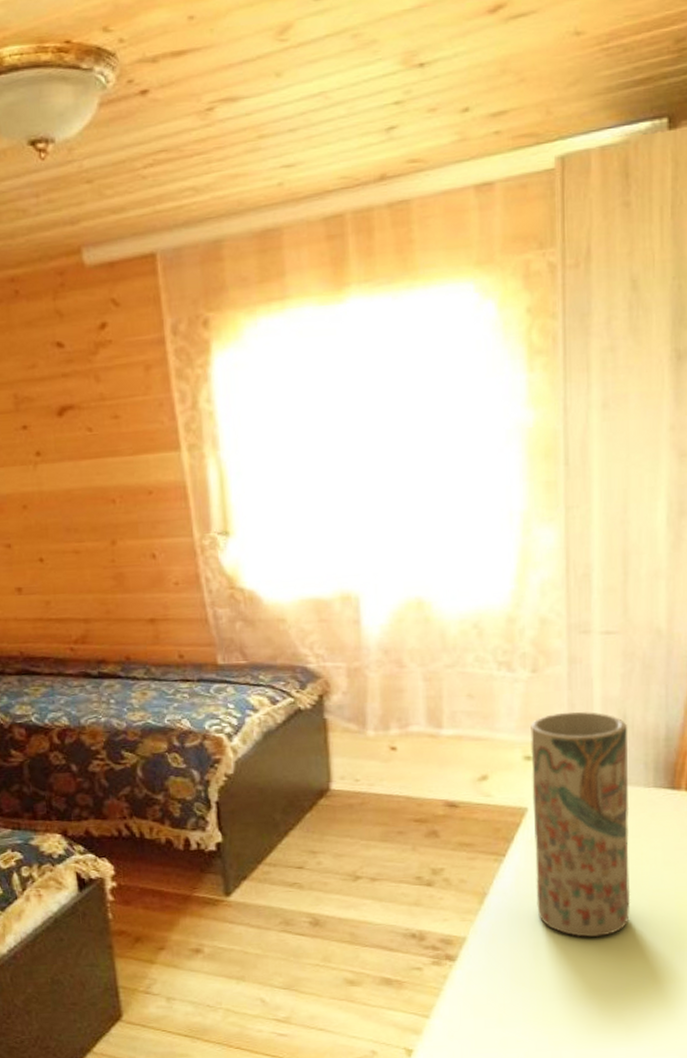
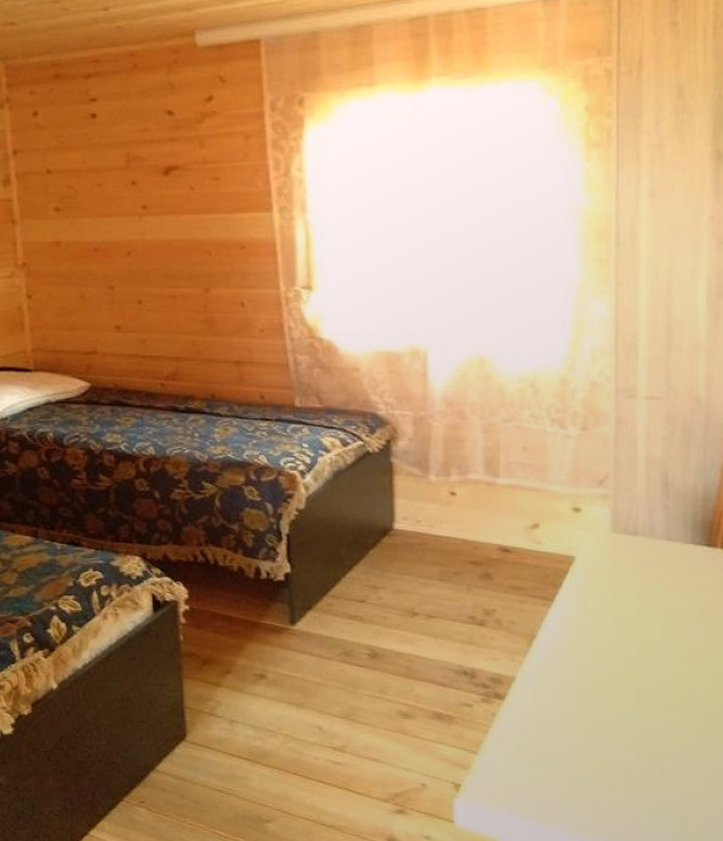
vase: present [530,711,631,937] -> none [580,469,669,683]

